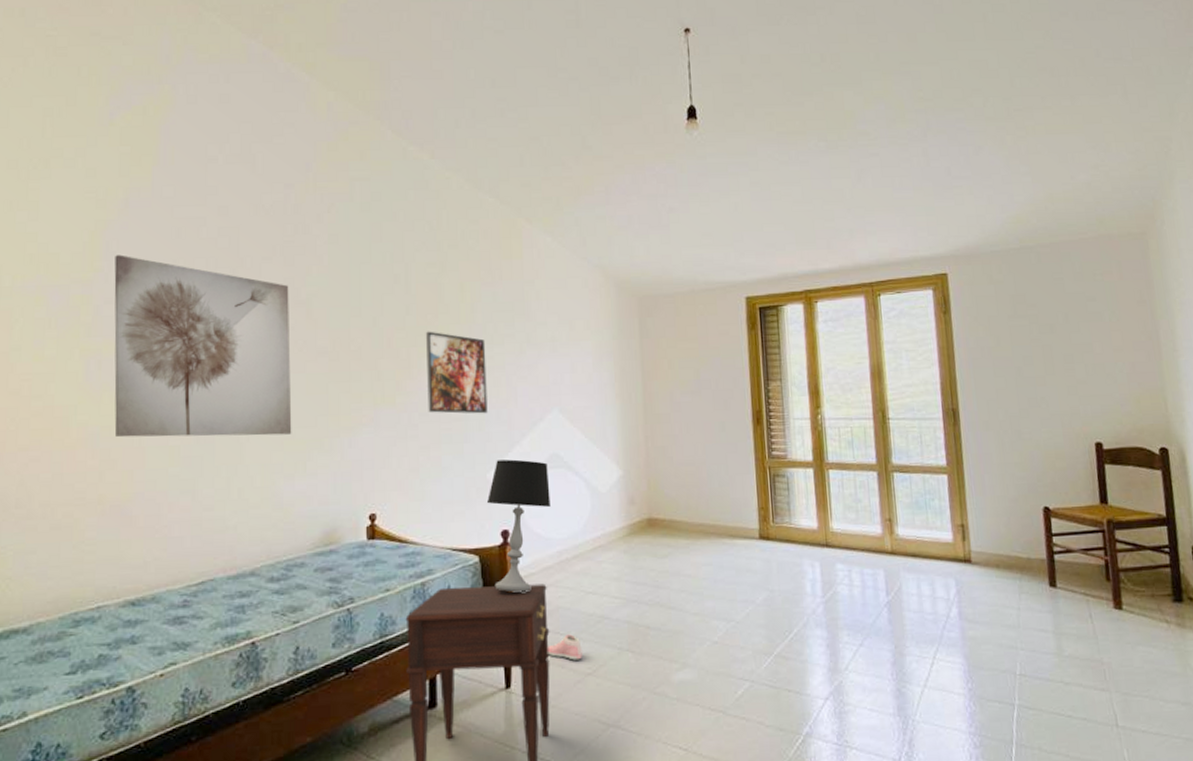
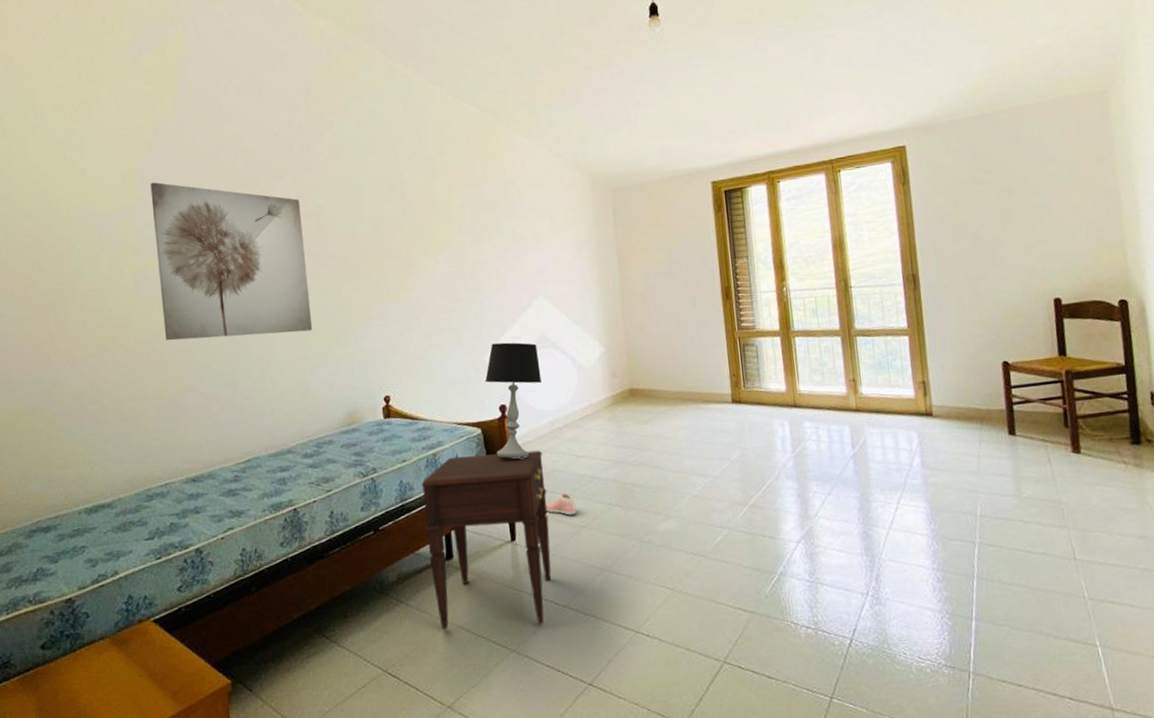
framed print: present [425,331,488,414] -> none [421,232,481,305]

